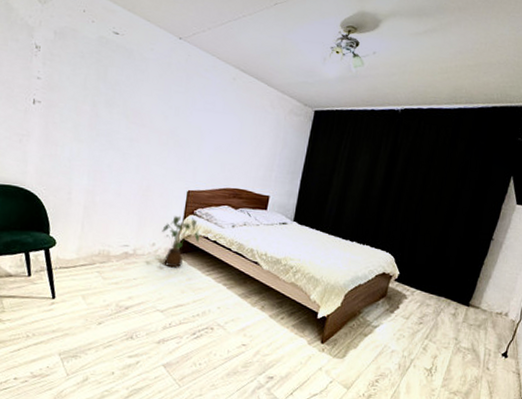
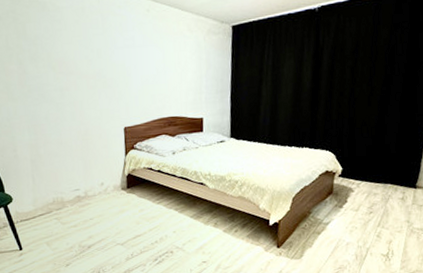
house plant: present [162,215,200,268] -> none [107,152,144,203]

